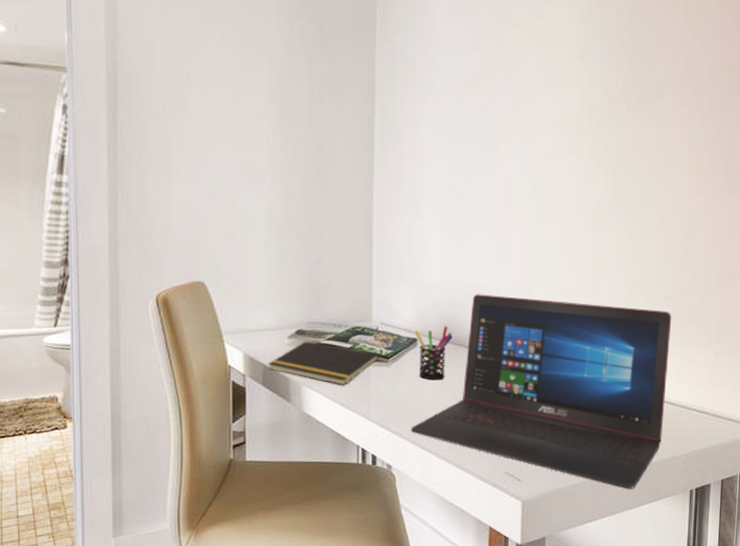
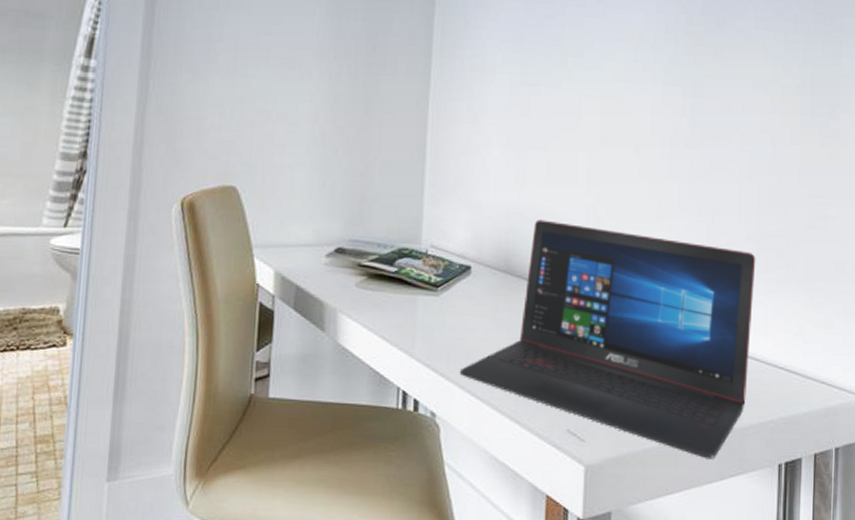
notepad: present [268,341,380,385] -> none [301,261,428,315]
pen holder: present [414,326,453,381] -> none [468,253,511,316]

